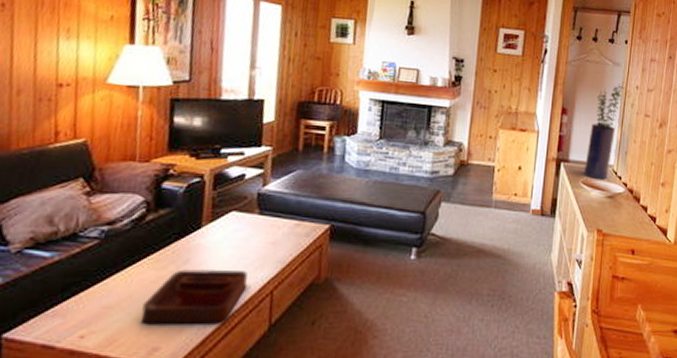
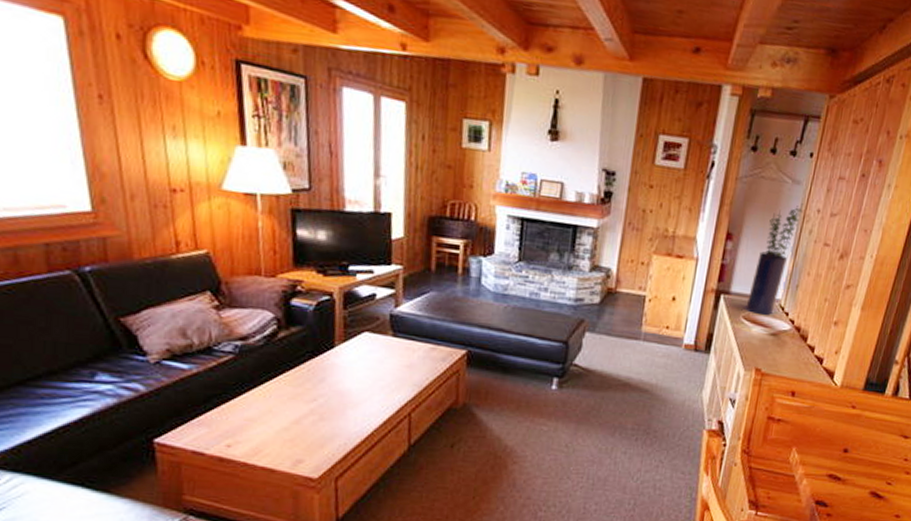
decorative tray: present [141,269,248,326] -> none [283,387,385,443]

